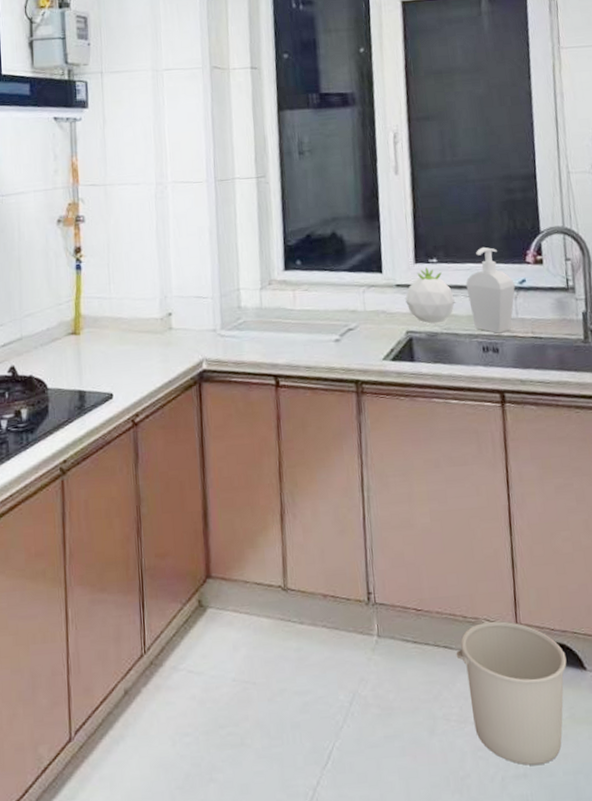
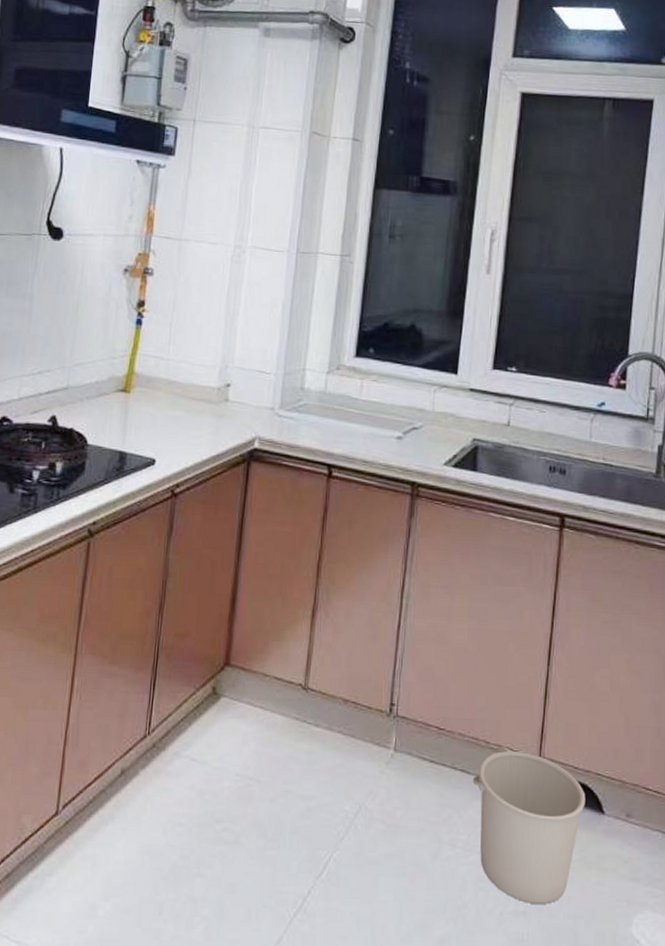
succulent plant: present [405,267,455,324] -> none [477,375,528,435]
soap bottle: present [465,246,515,334] -> none [542,362,593,455]

